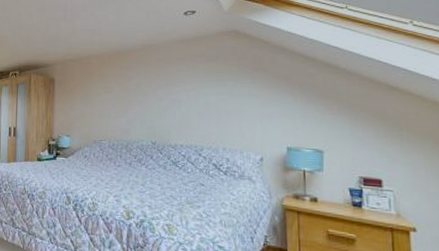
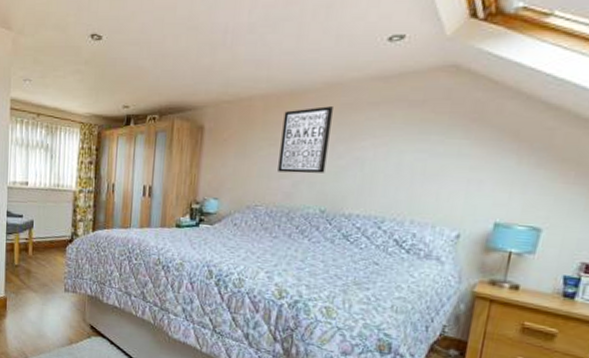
wall art: none [115,62,151,113] -> present [278,106,333,174]

